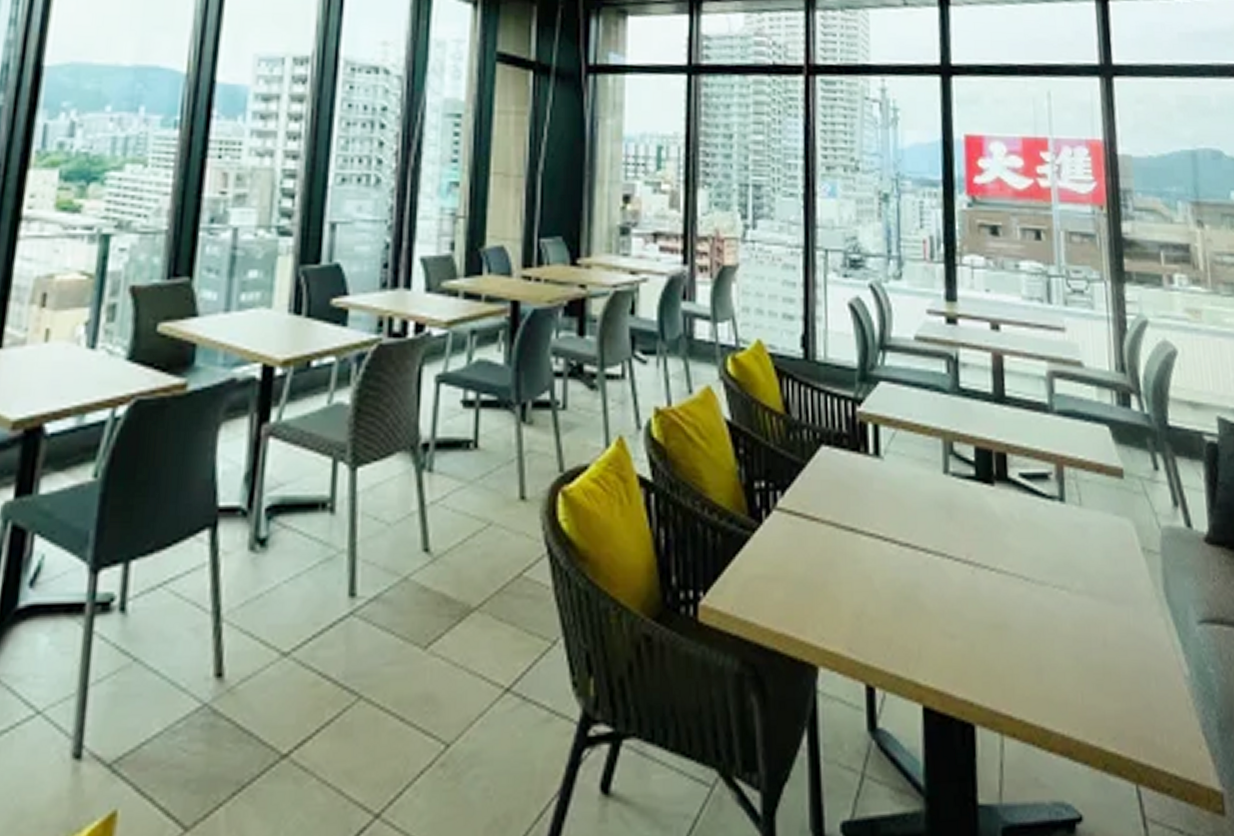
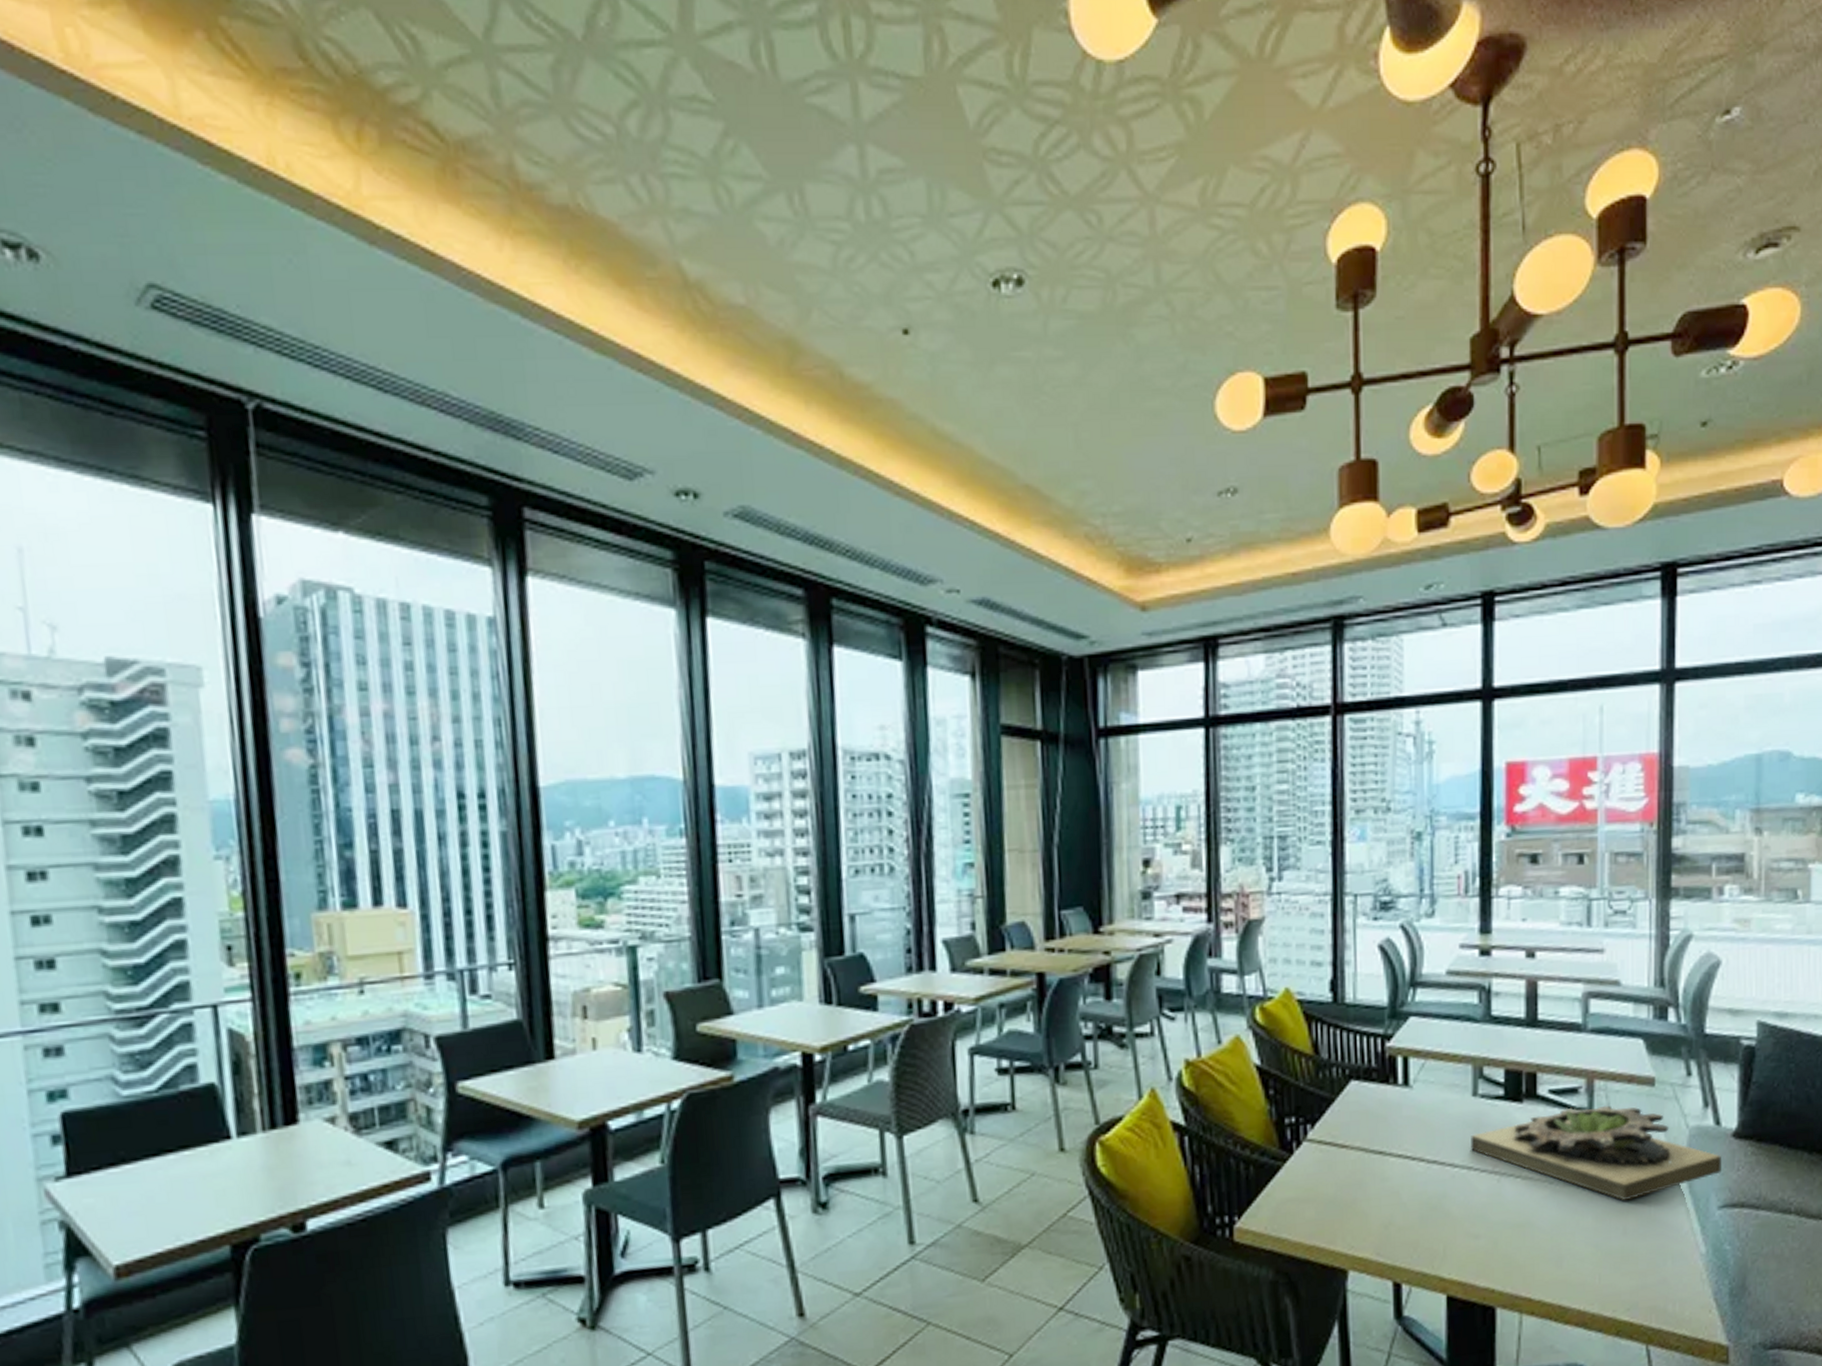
succulent planter: none [943,495,1197,607] -> present [1471,1105,1722,1201]

